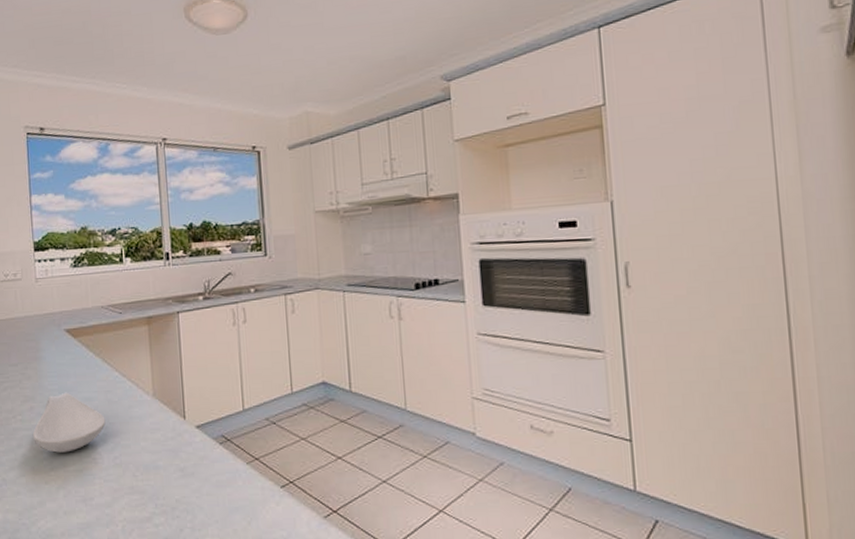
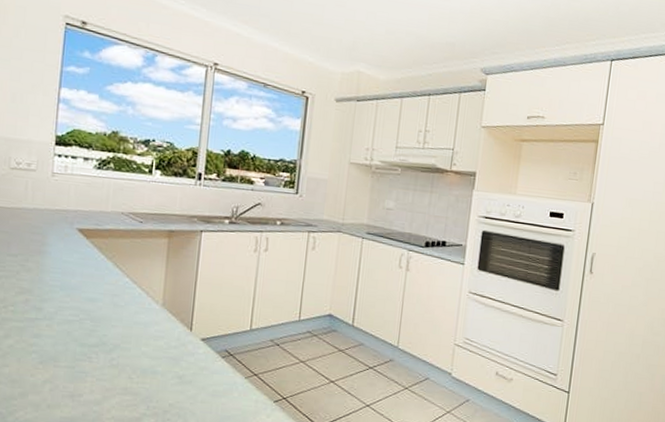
spoon rest: present [33,392,106,453] -> none [24,289,108,349]

